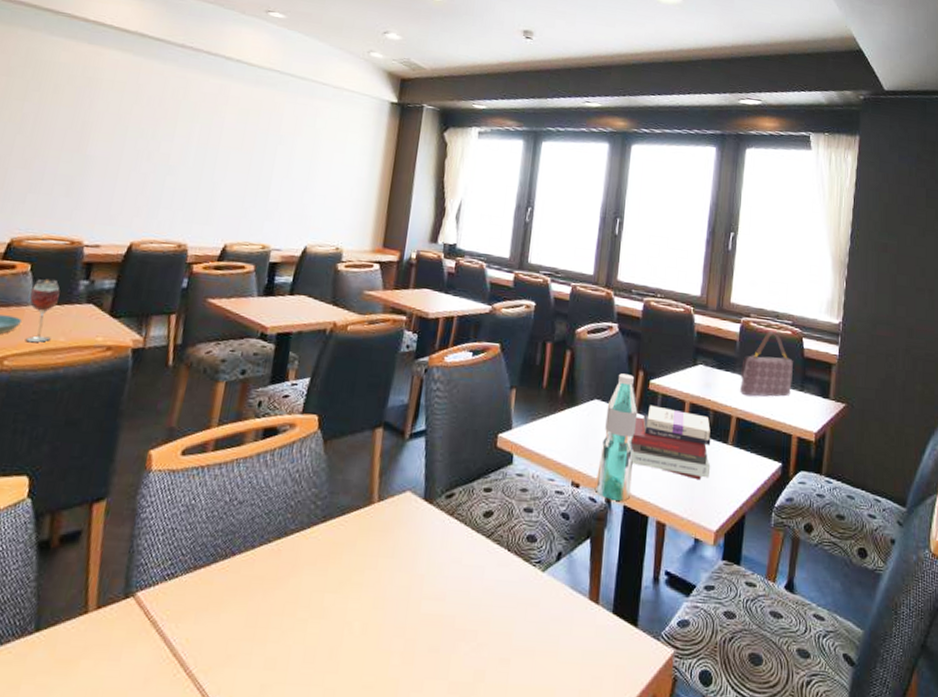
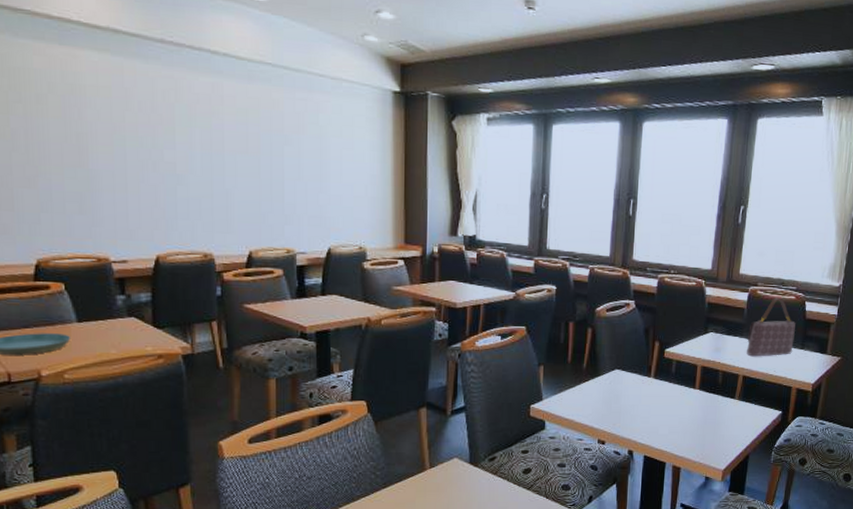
wineglass: present [25,278,60,343] -> none [71,296,103,357]
water bottle: present [594,373,638,501] -> none [618,345,655,452]
books: present [631,405,711,481] -> none [649,371,720,431]

